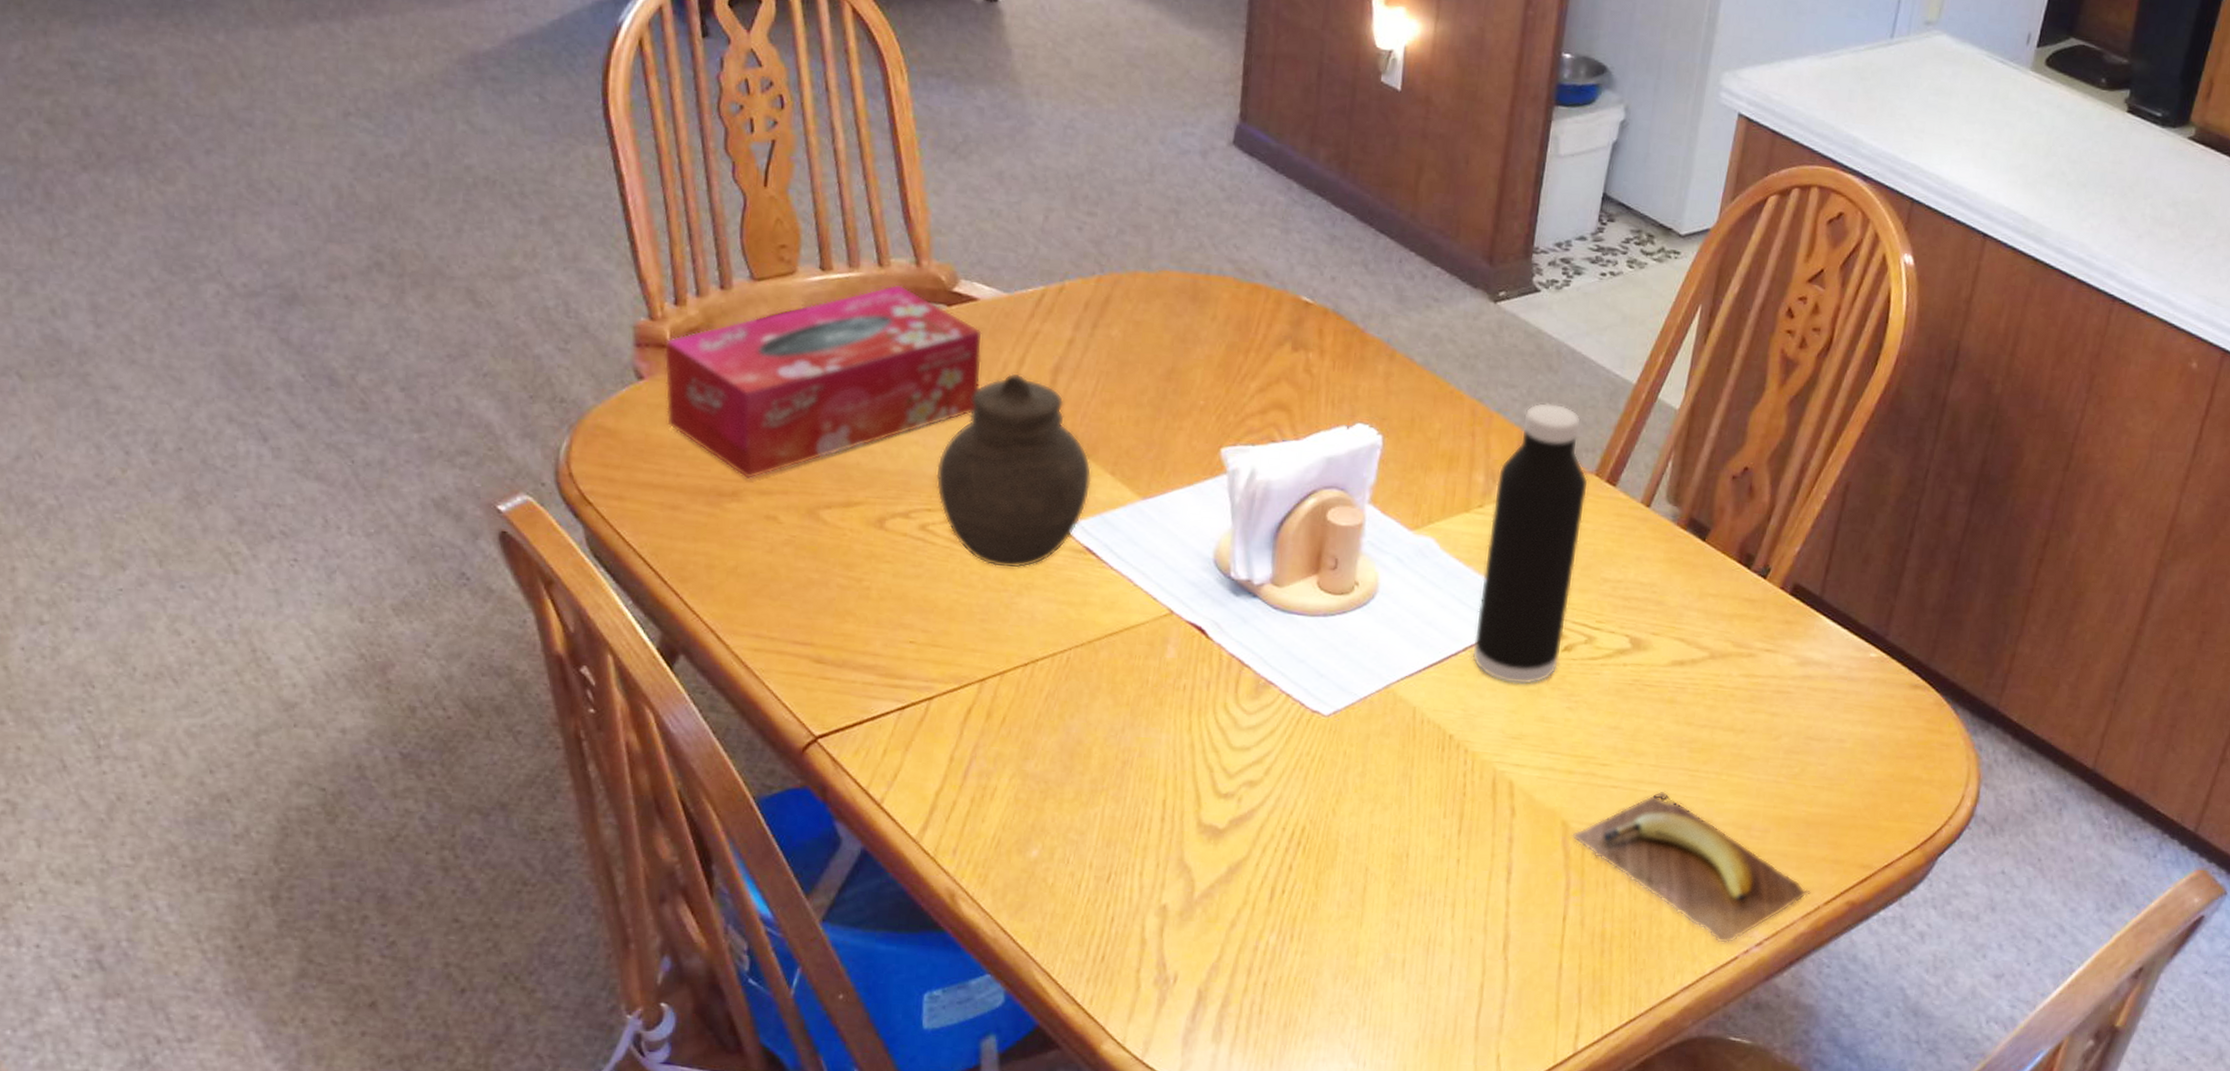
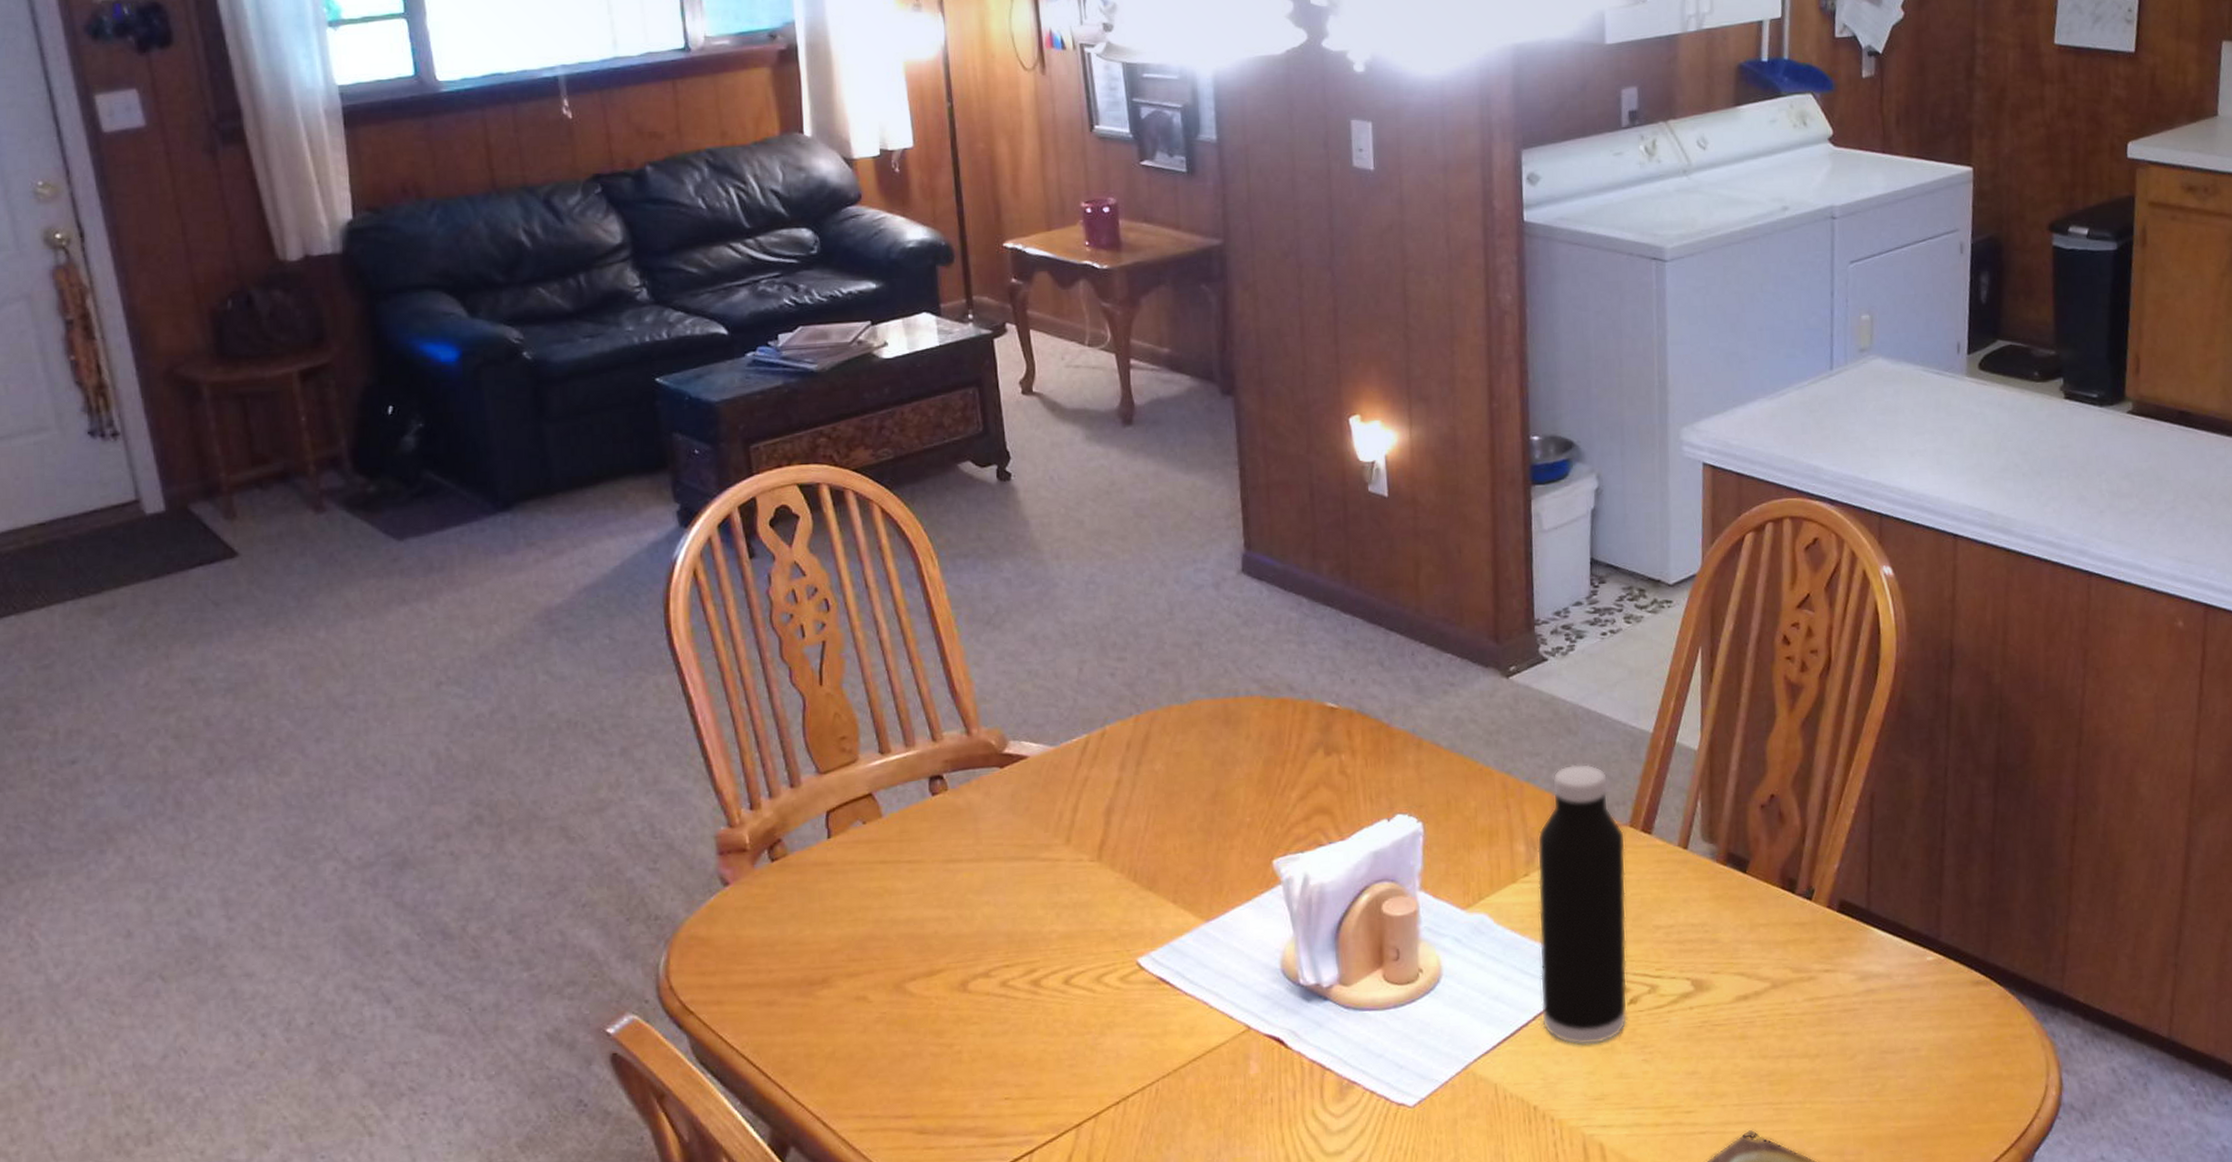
tissue box: present [663,284,983,480] -> none [744,755,1040,965]
jar: present [936,373,1092,569] -> none [1009,820,1156,1012]

